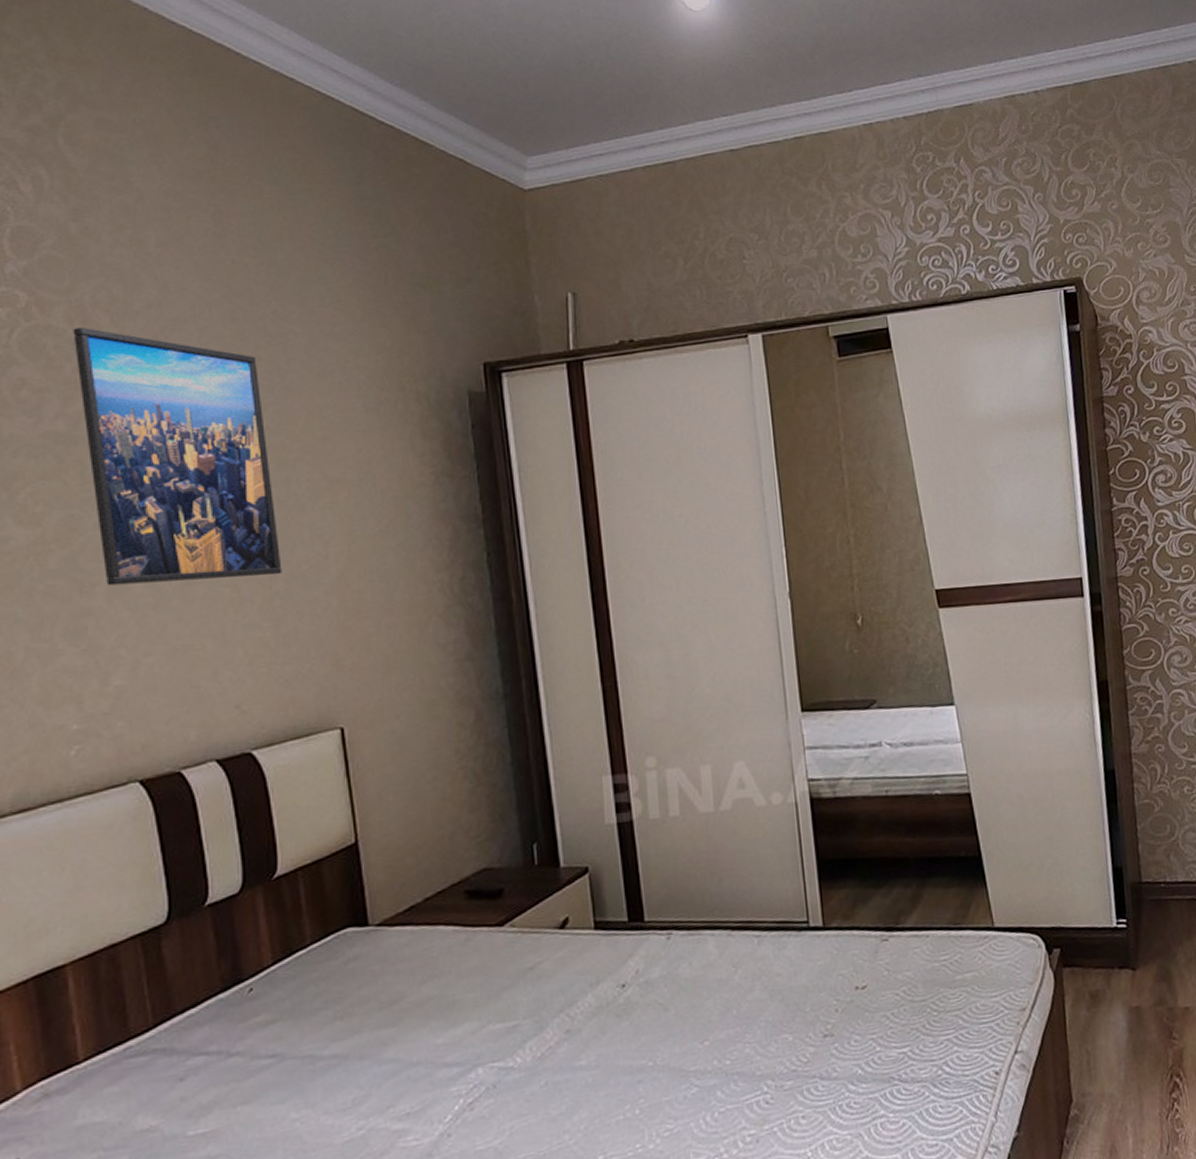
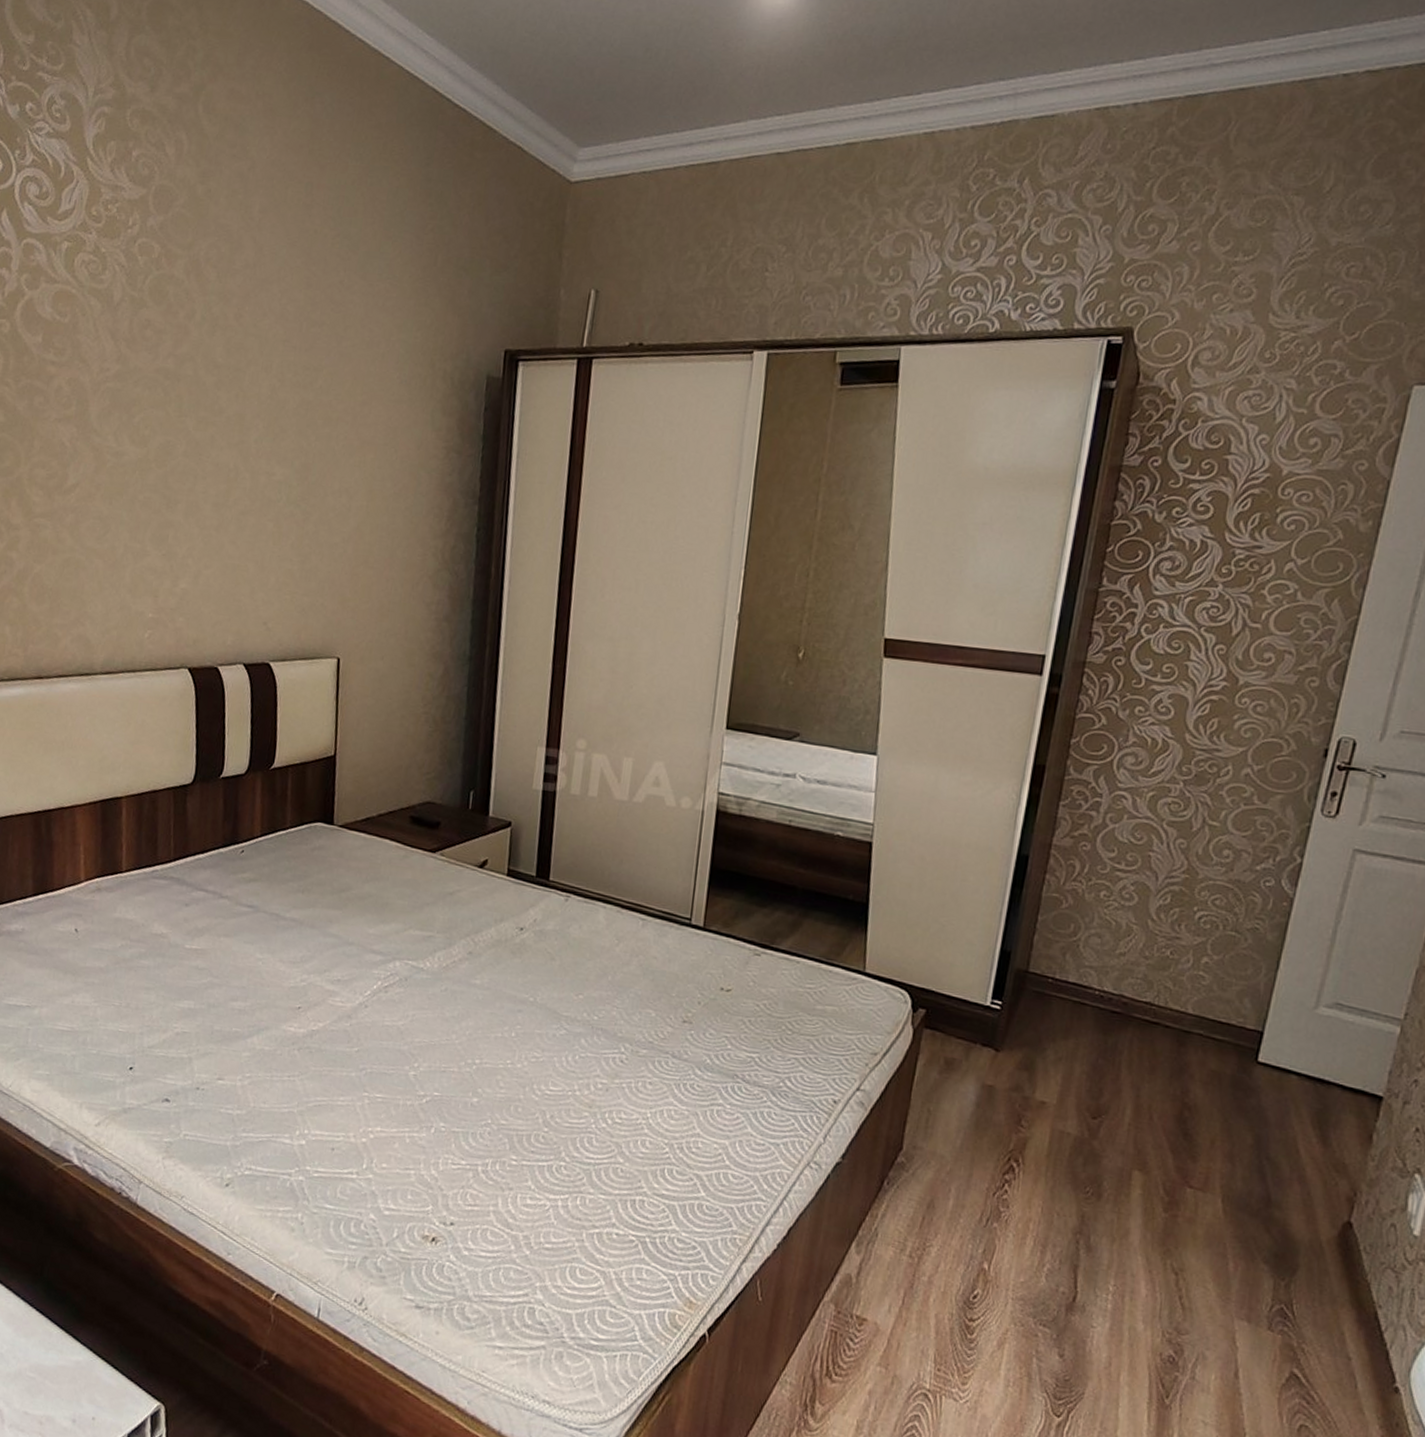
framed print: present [73,326,282,586] -> none [185,279,321,518]

